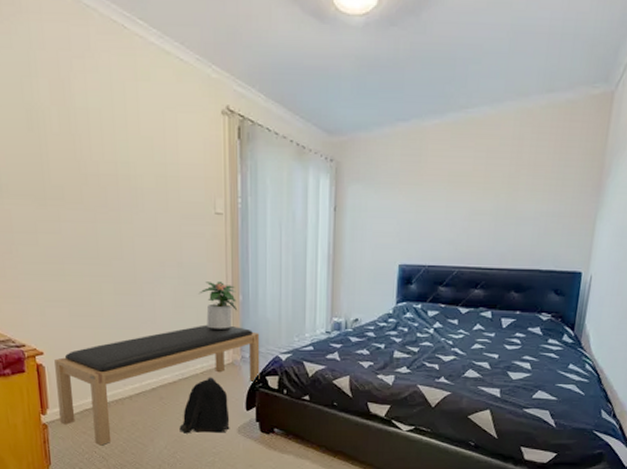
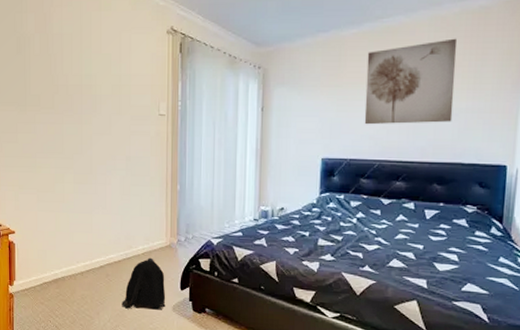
bench: present [54,324,260,446] -> none [23,210,194,316]
potted plant: present [199,280,238,329] -> none [143,172,176,215]
wall art: none [444,135,543,229] -> present [364,38,458,125]

